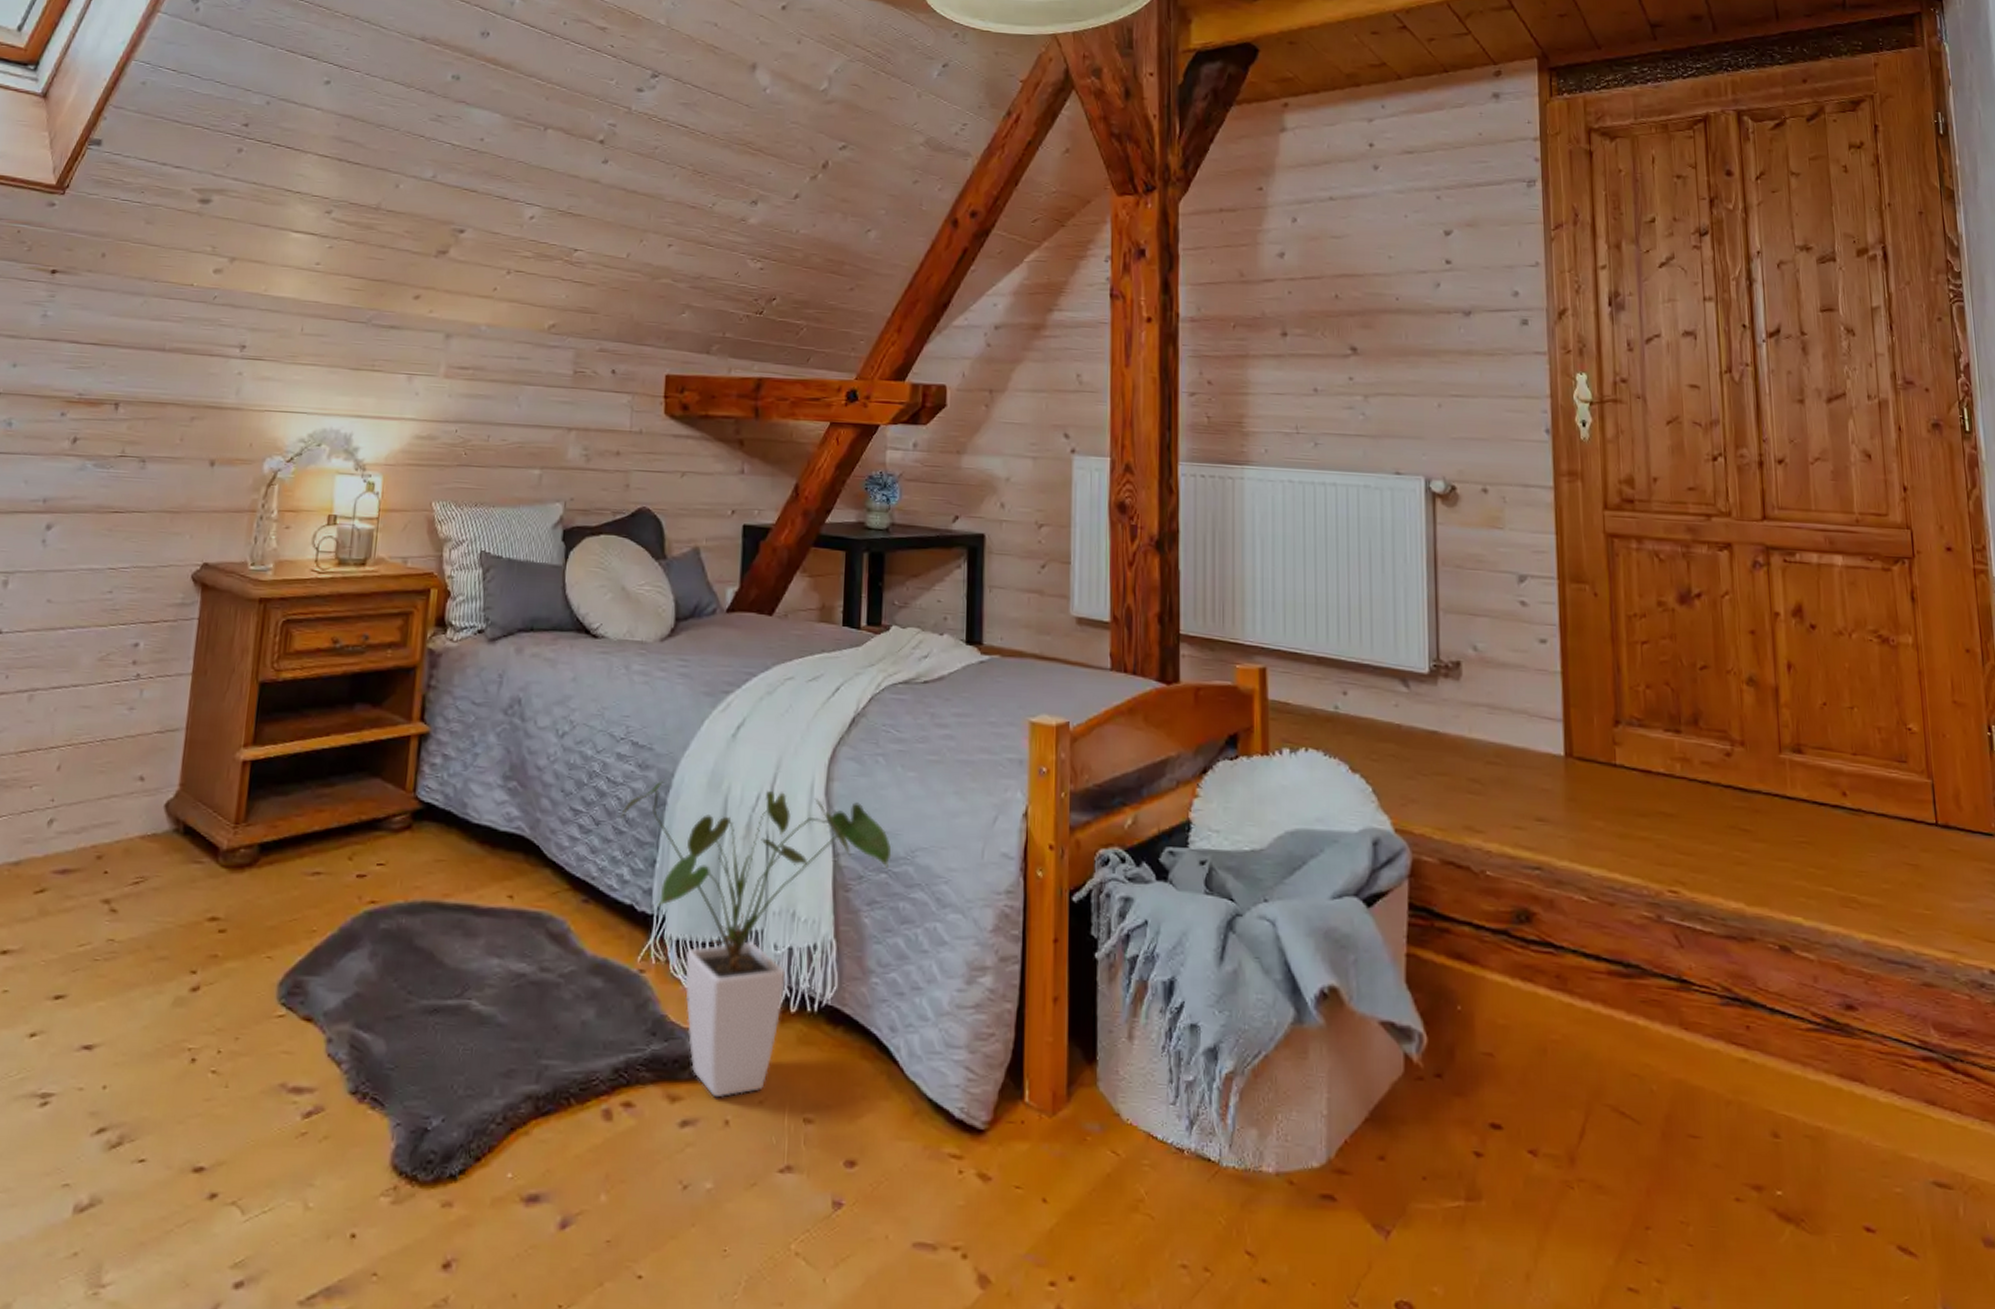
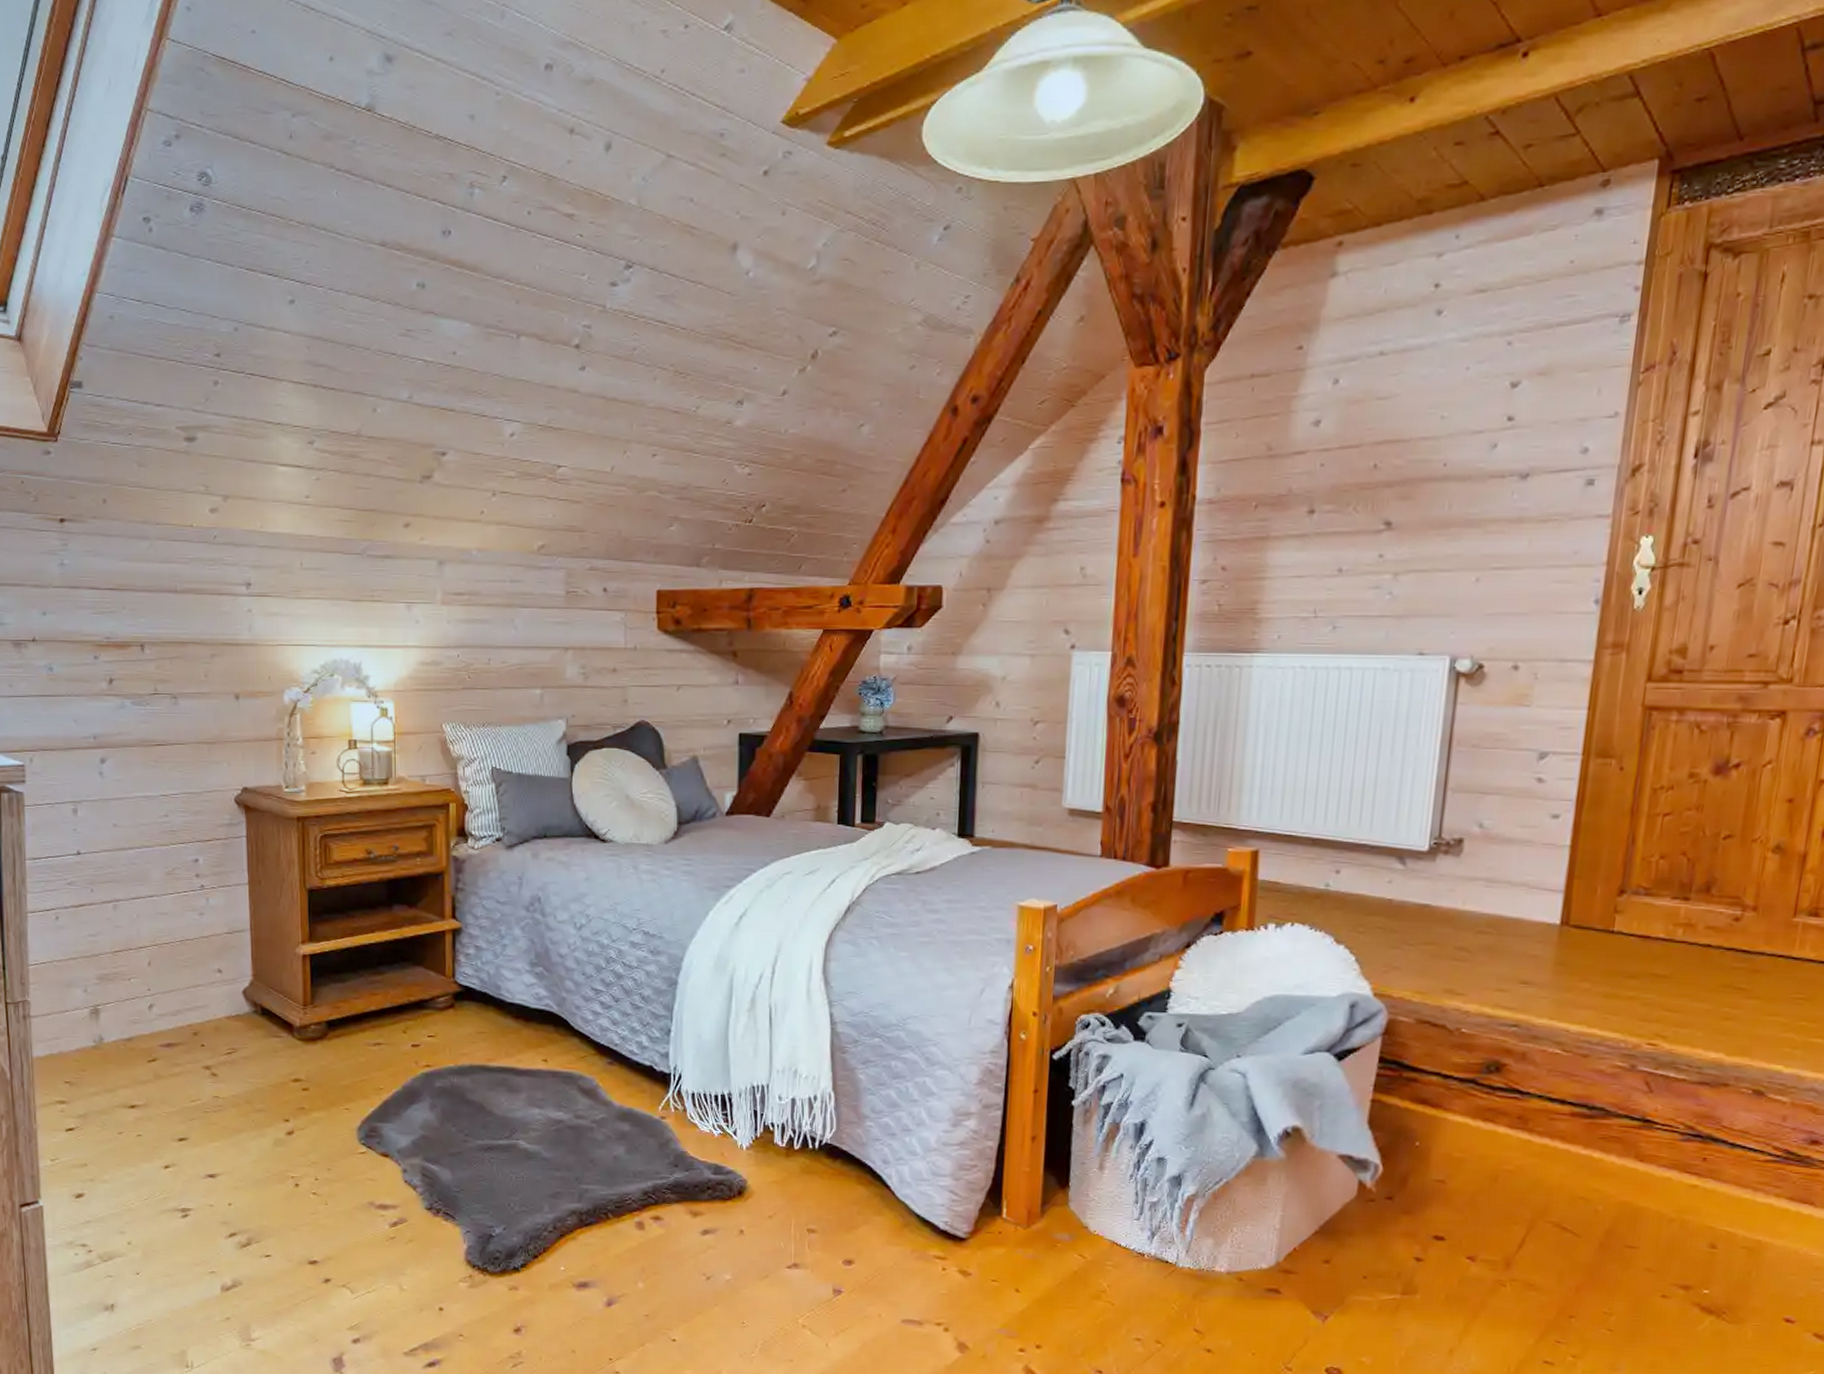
house plant: present [620,779,892,1097] -> none [637,962,885,1213]

